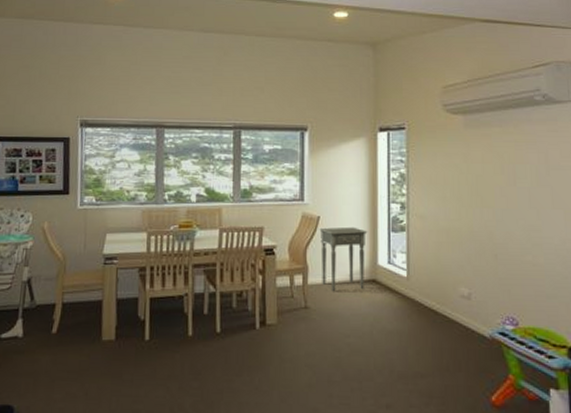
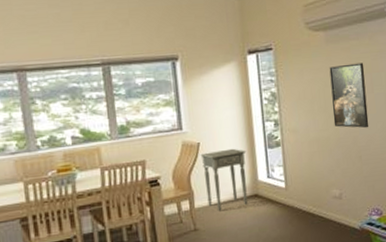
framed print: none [466,152,509,224] -> present [329,63,369,128]

